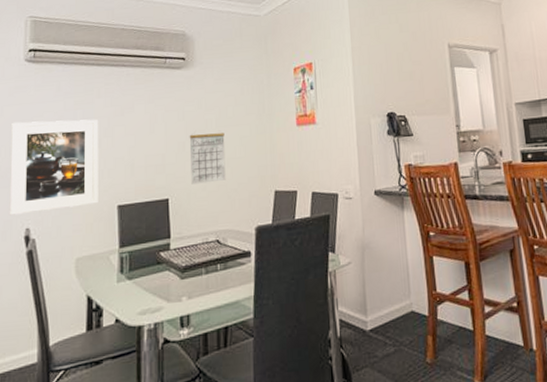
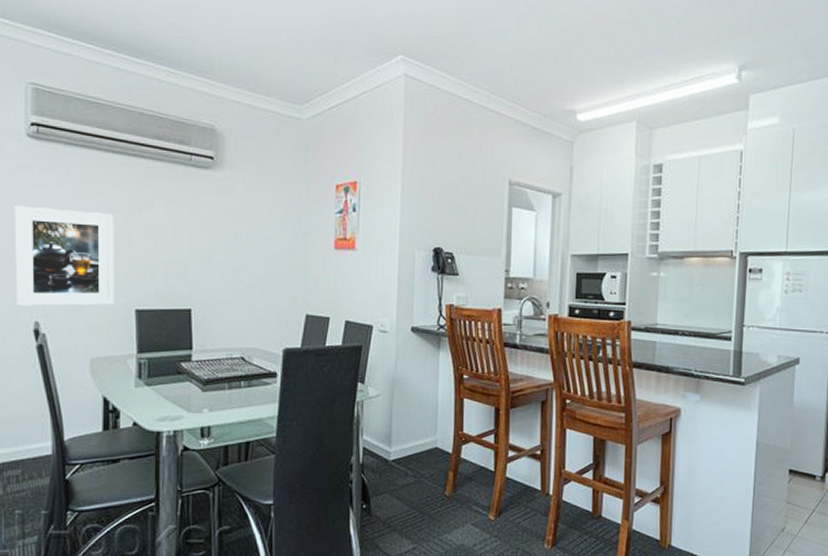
calendar: present [189,132,226,185] -> none [215,244,255,298]

